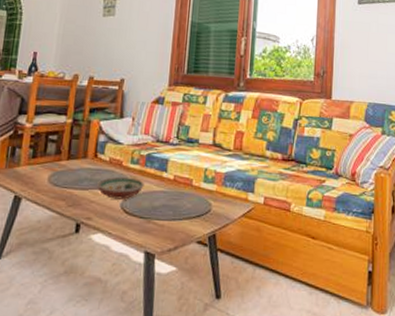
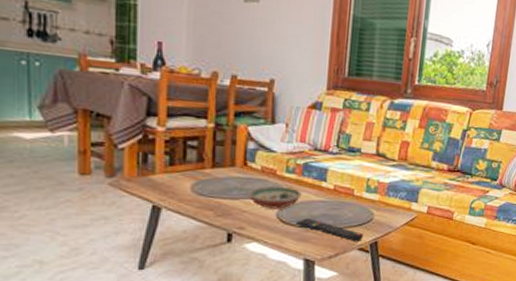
remote control: none [137,209,202,235] -> present [295,218,363,242]

